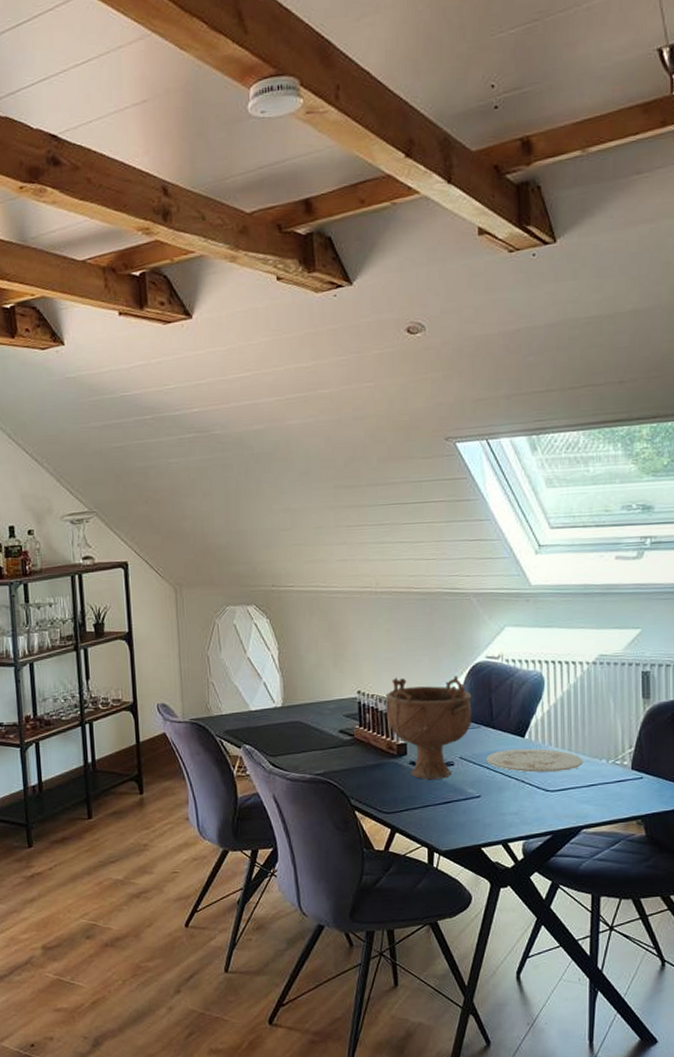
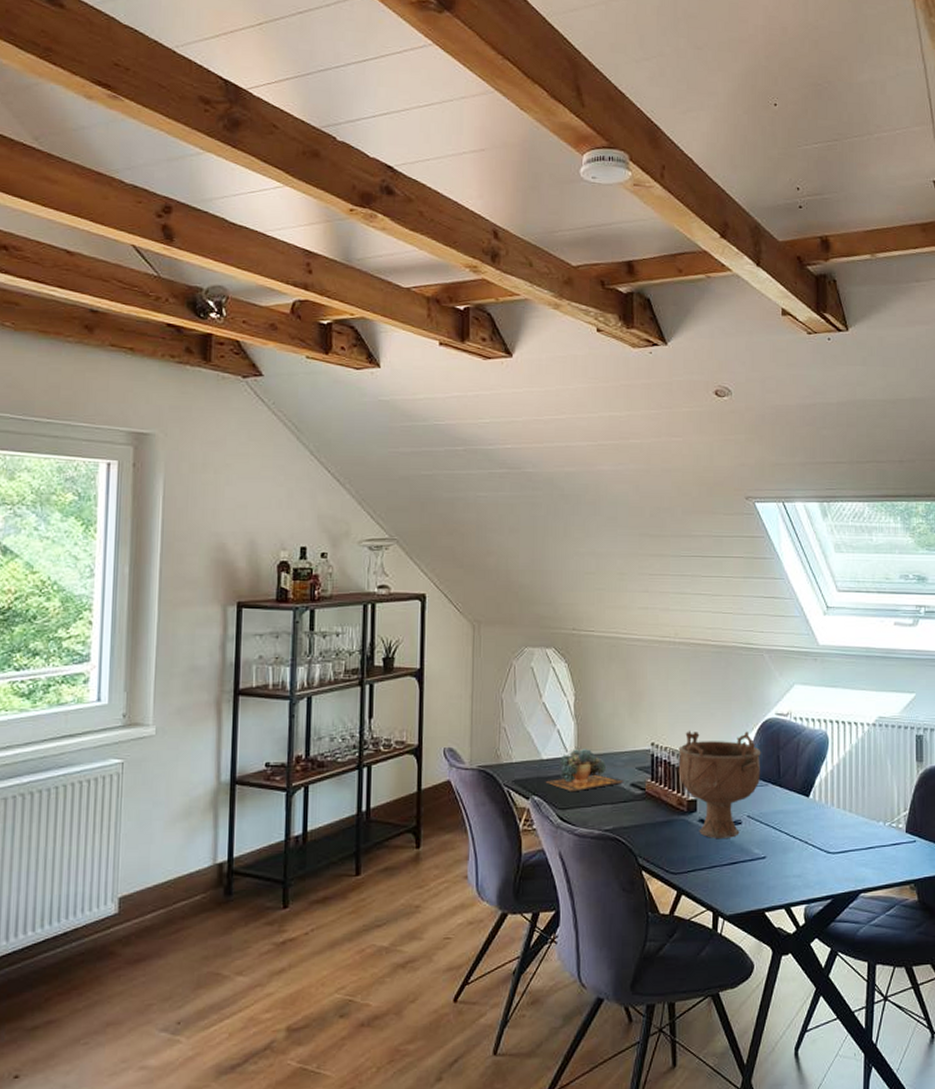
succulent plant: none [255,699,331,740] -> present [545,749,623,792]
plate: present [486,748,584,773] -> none [773,809,863,833]

